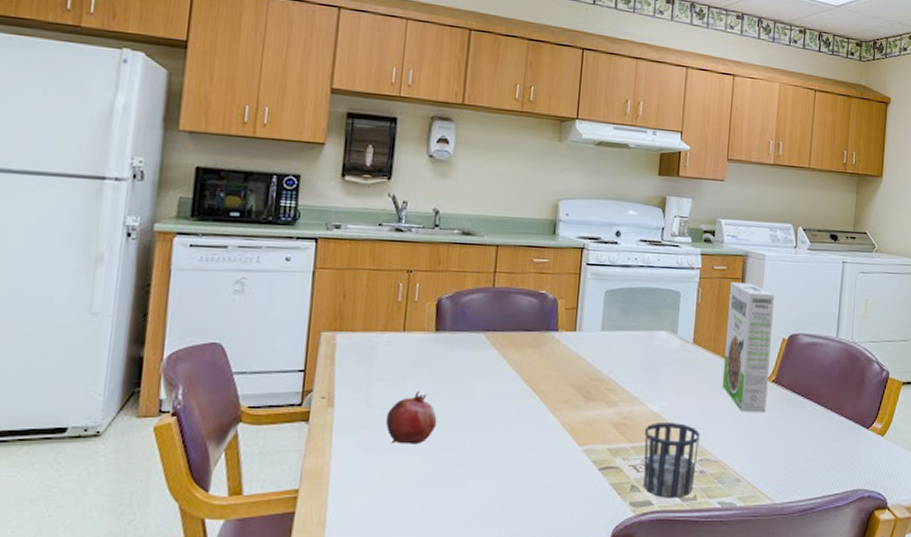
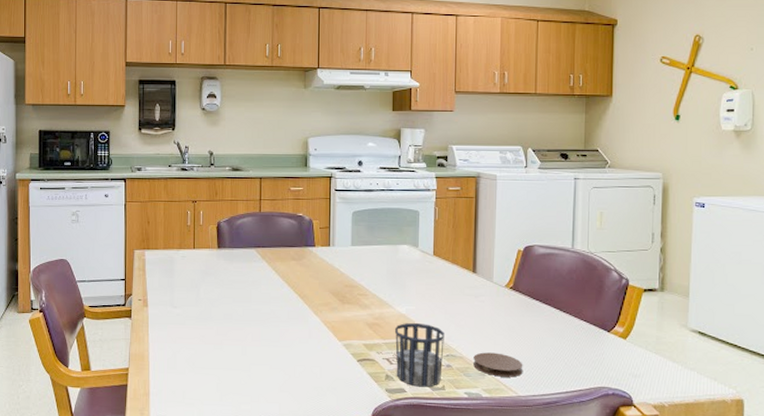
fruit: present [385,390,437,444] -> none [186,294,224,337]
cereal box: present [722,282,774,412] -> none [462,200,507,315]
coaster: none [729,455,781,482] -> present [473,352,523,377]

